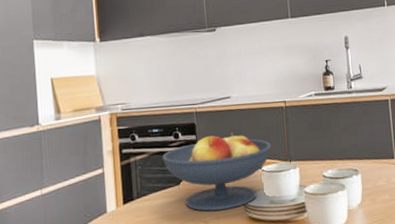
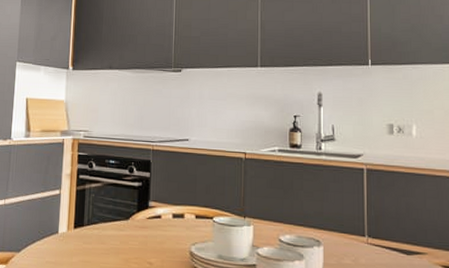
fruit bowl: present [162,132,272,211] -> none [115,176,226,255]

